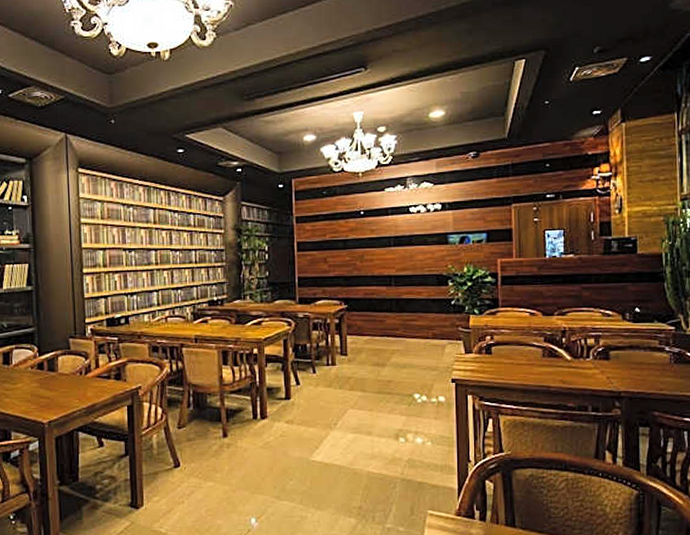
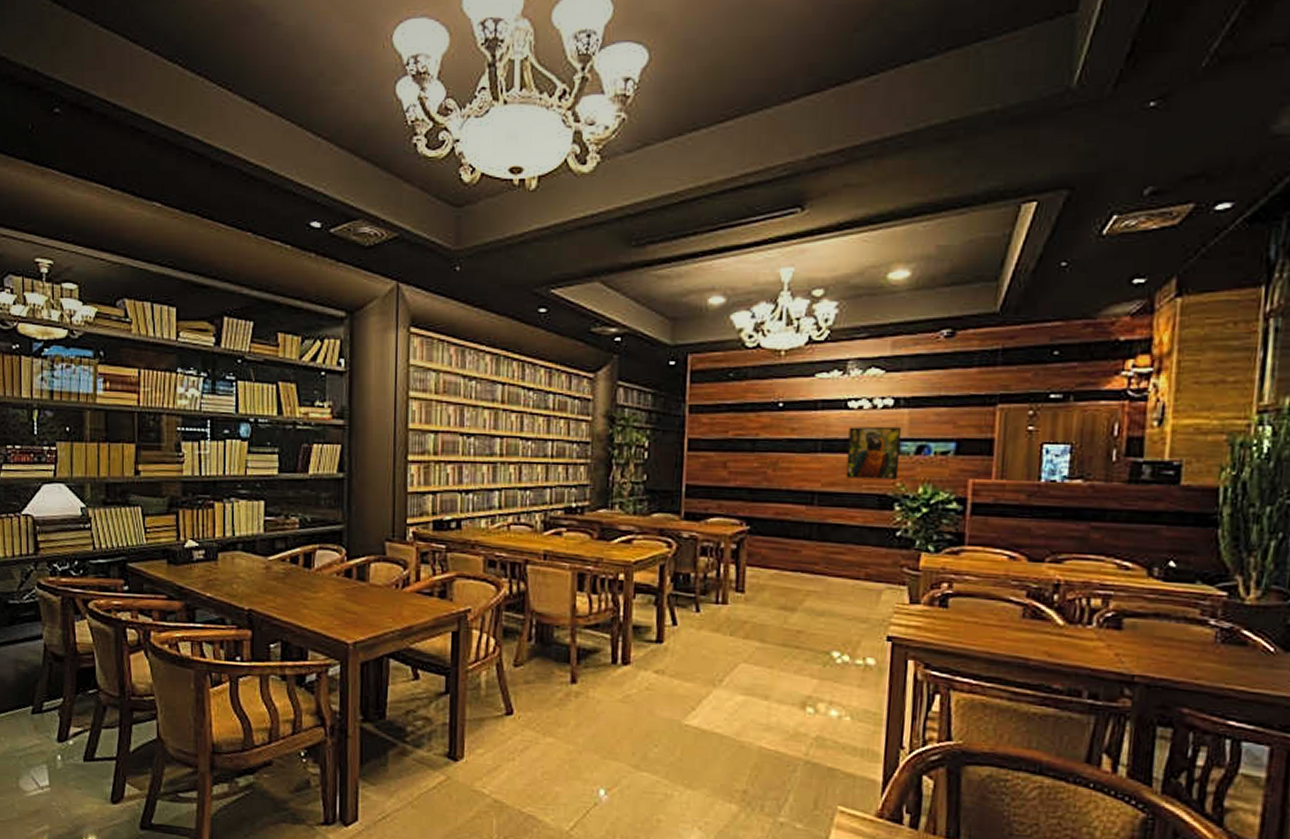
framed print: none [412,224,449,264] -> present [846,426,901,480]

